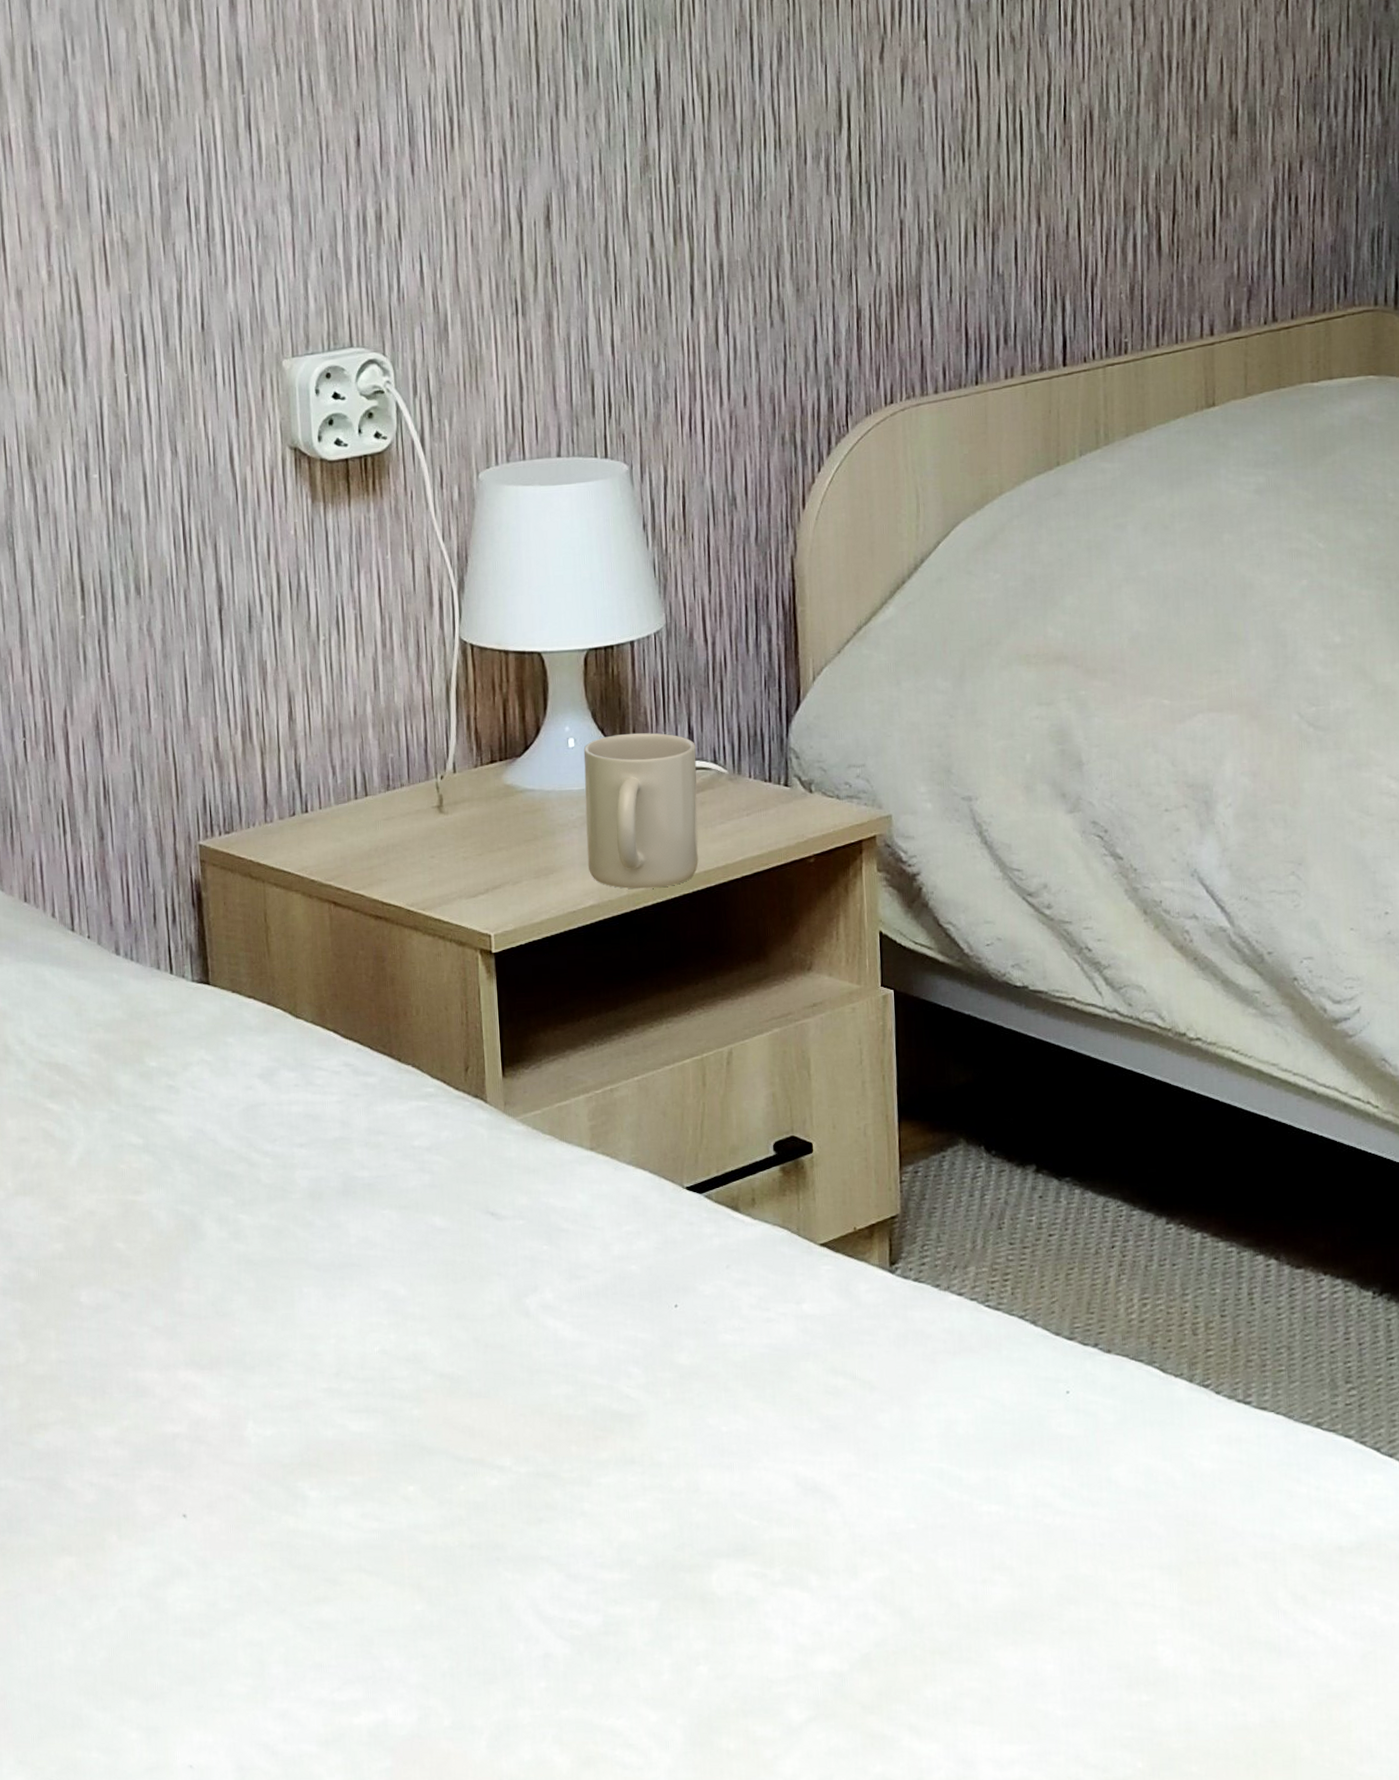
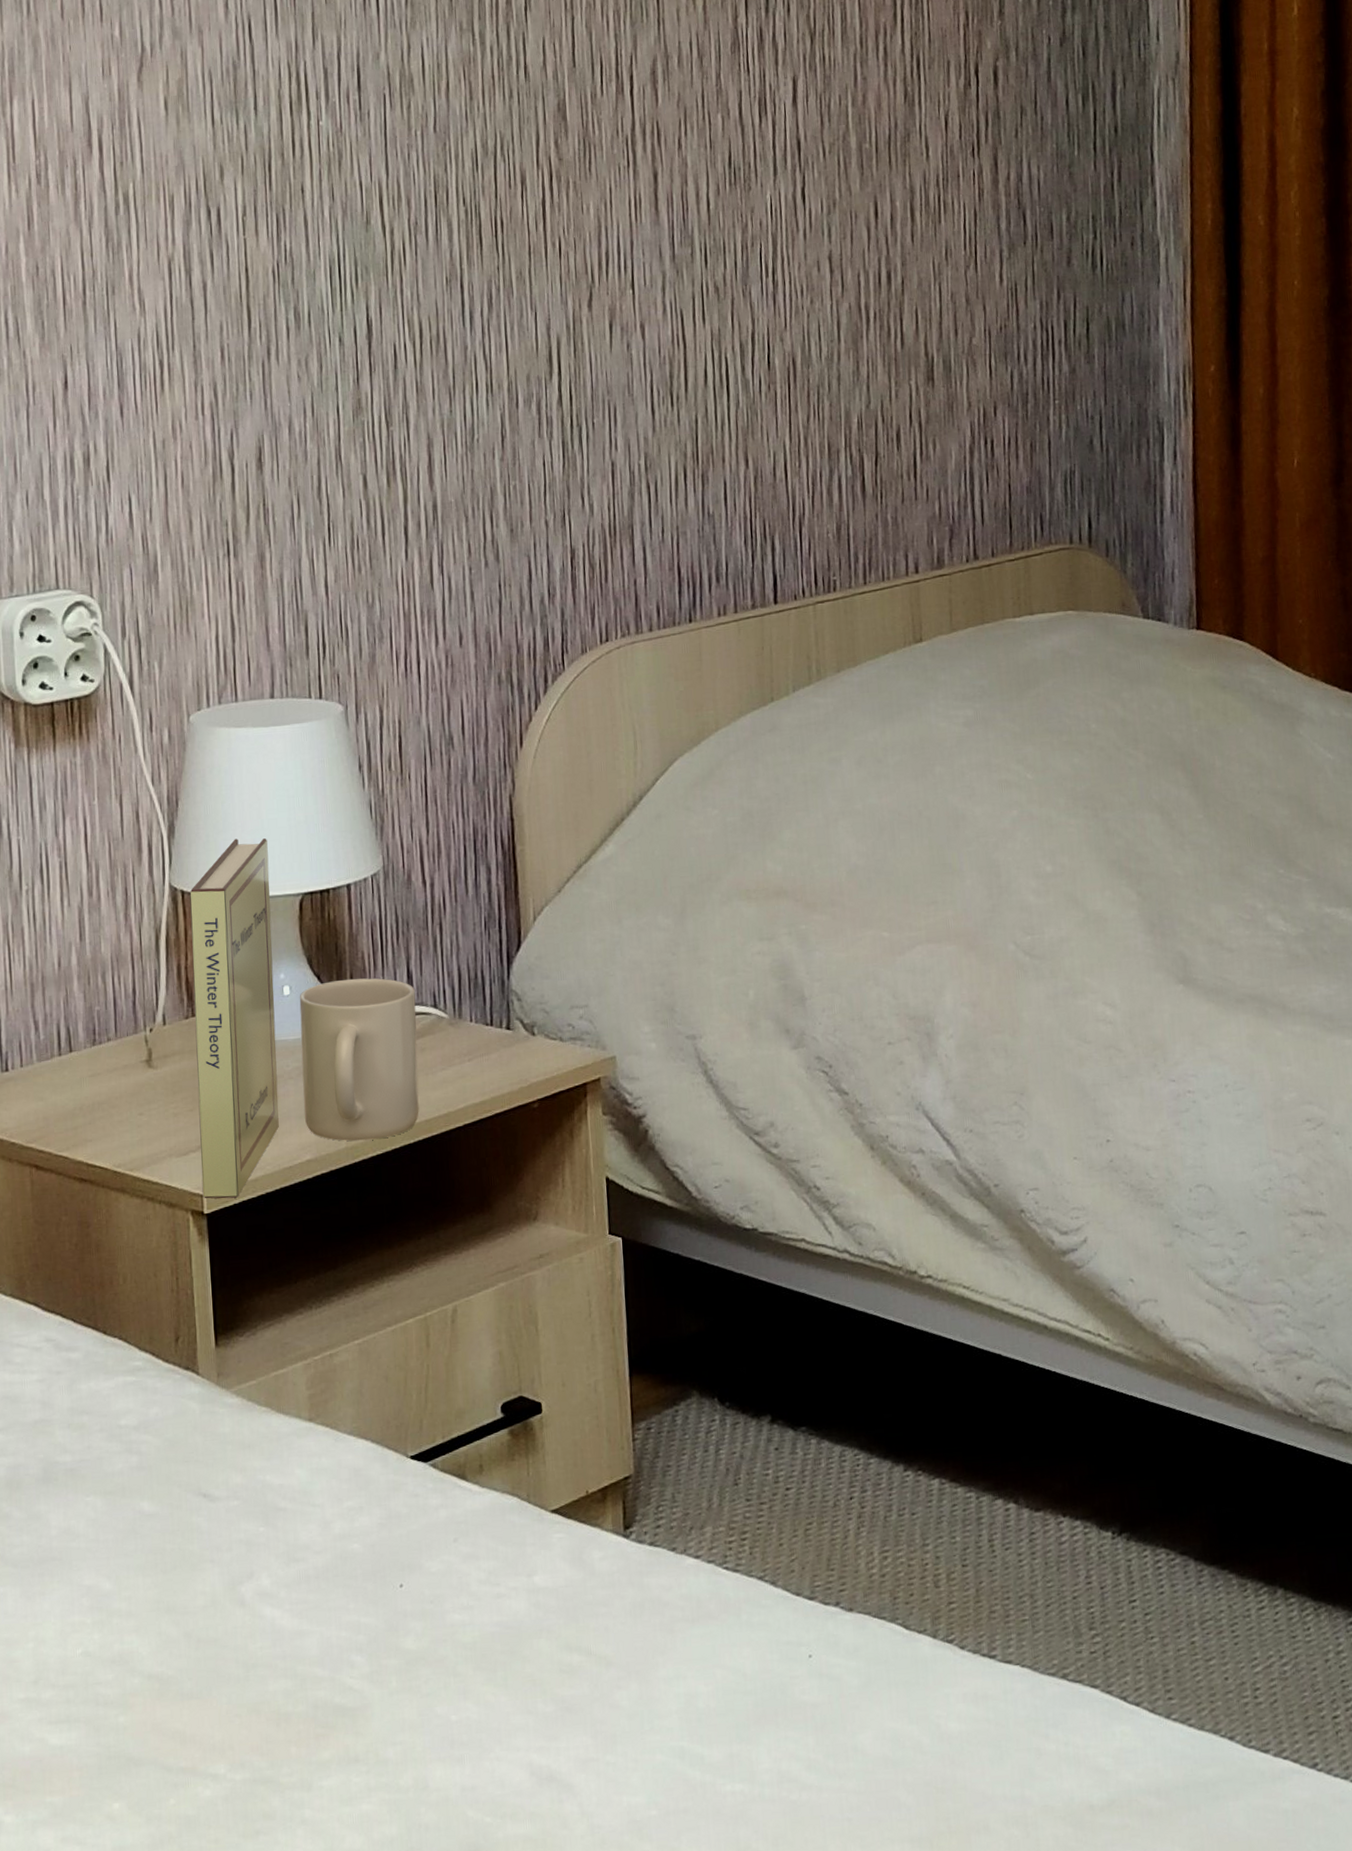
book: none [478,594,564,940] -> present [189,838,279,1199]

